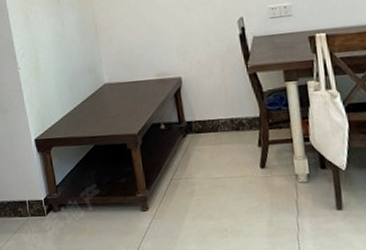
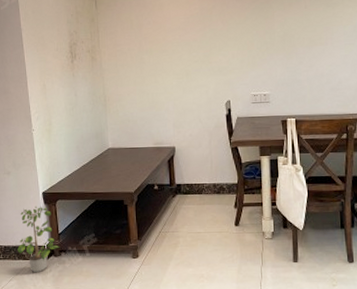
potted plant: none [12,155,59,230] -> present [17,206,60,272]

